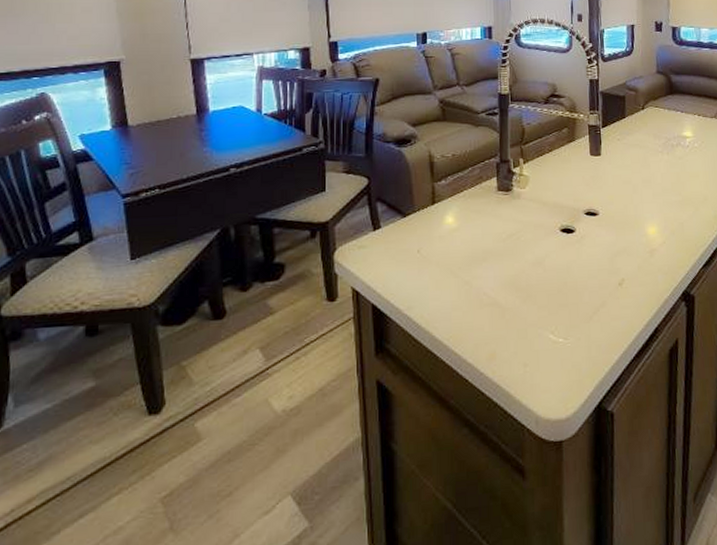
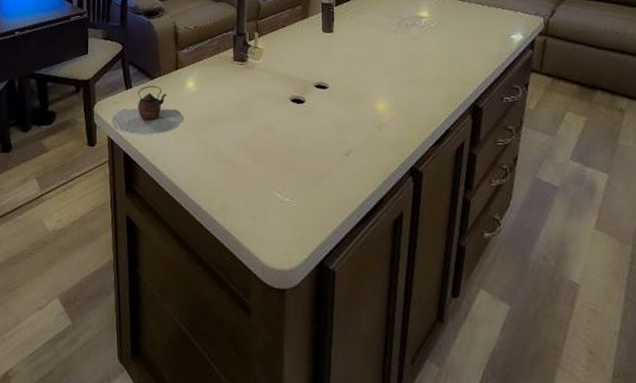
teapot: none [356,224,442,283] -> present [112,86,183,135]

